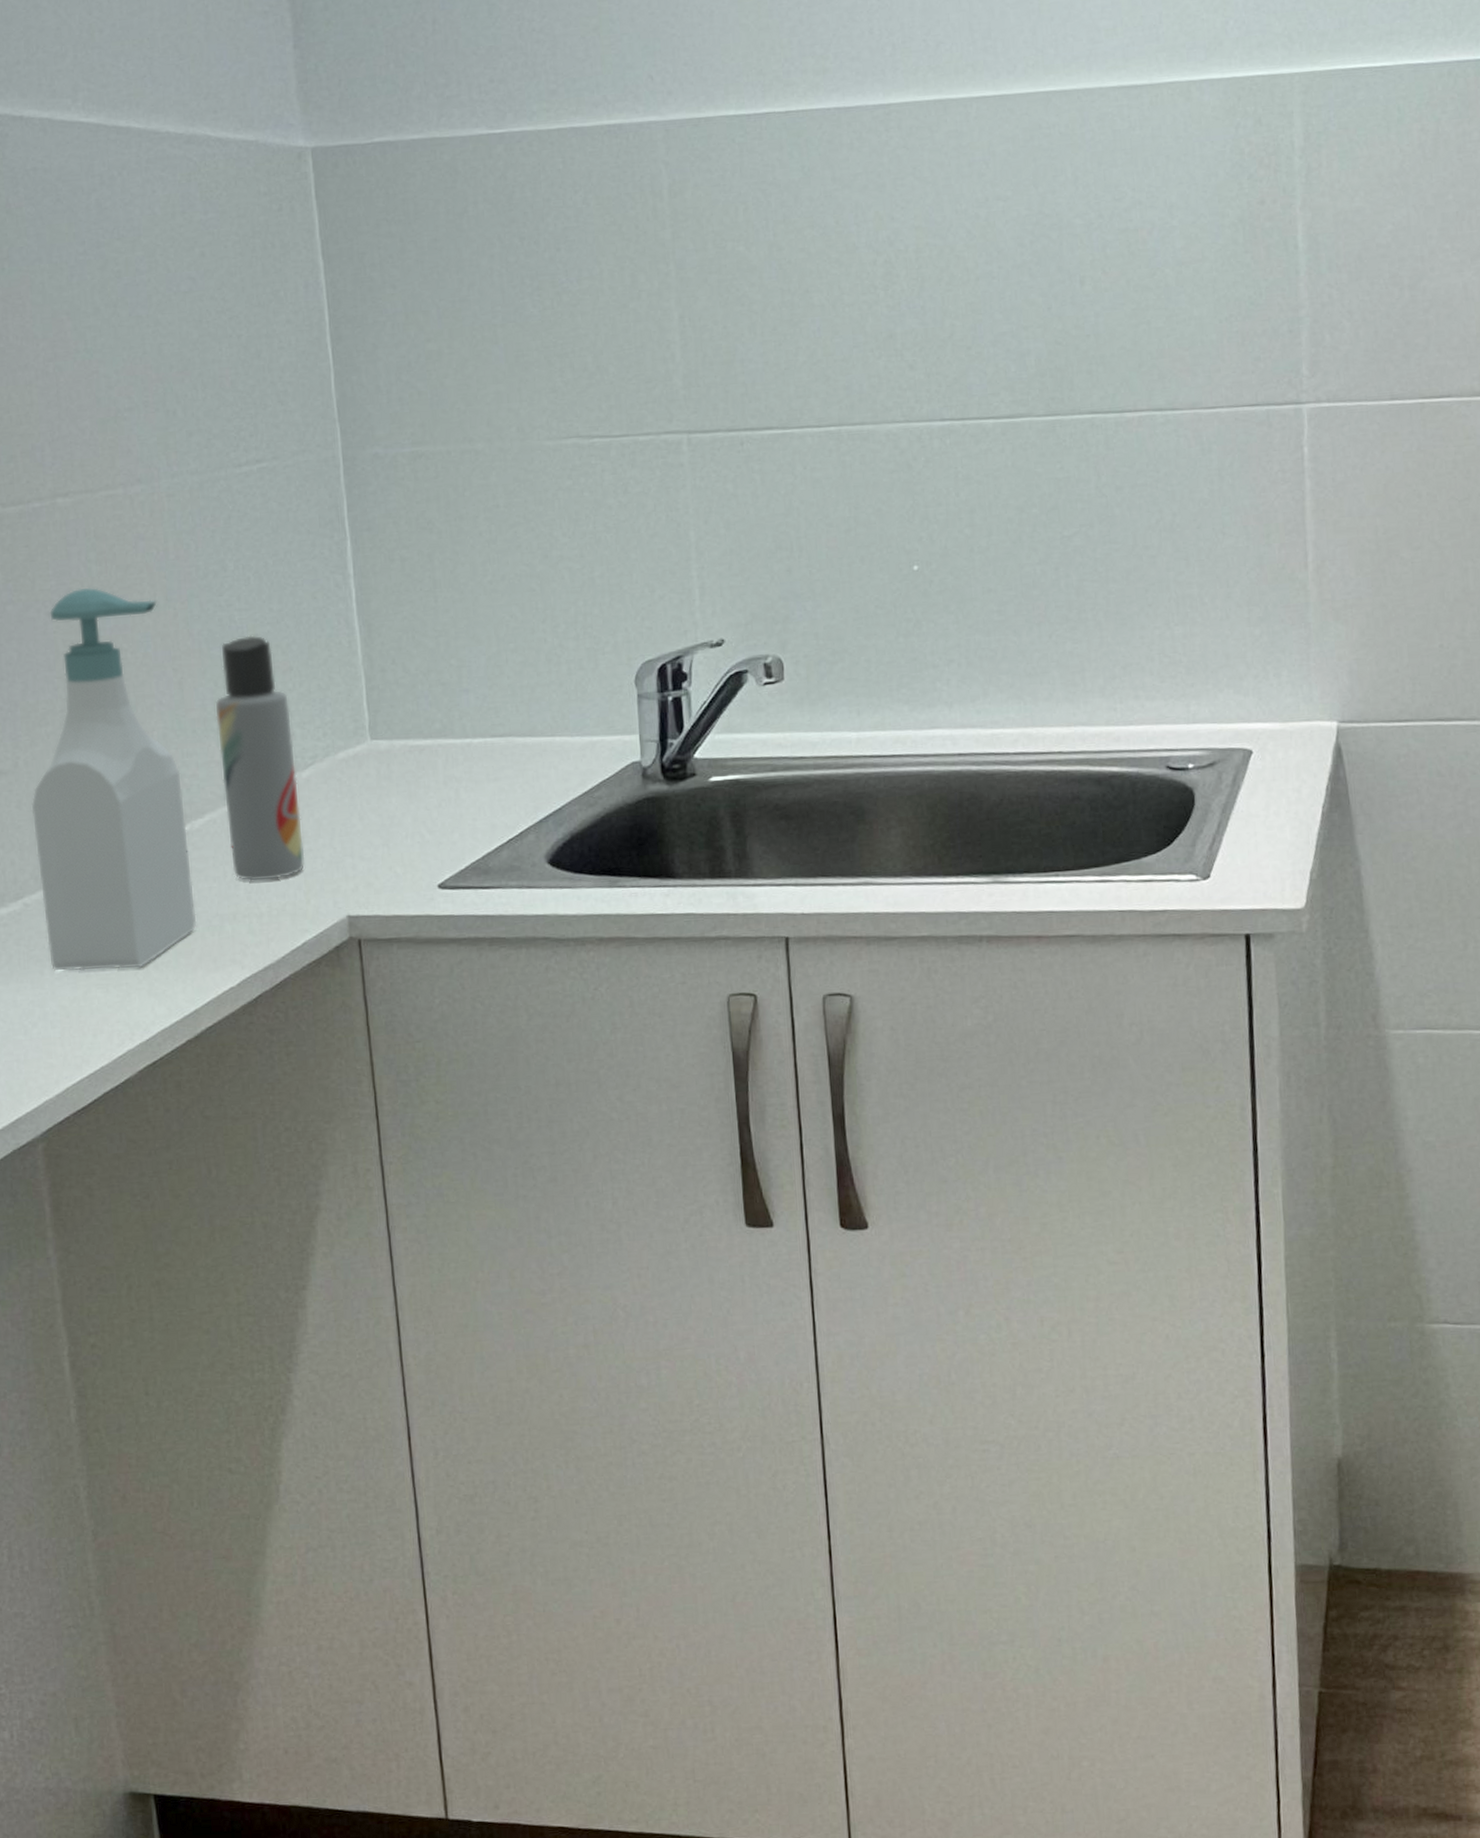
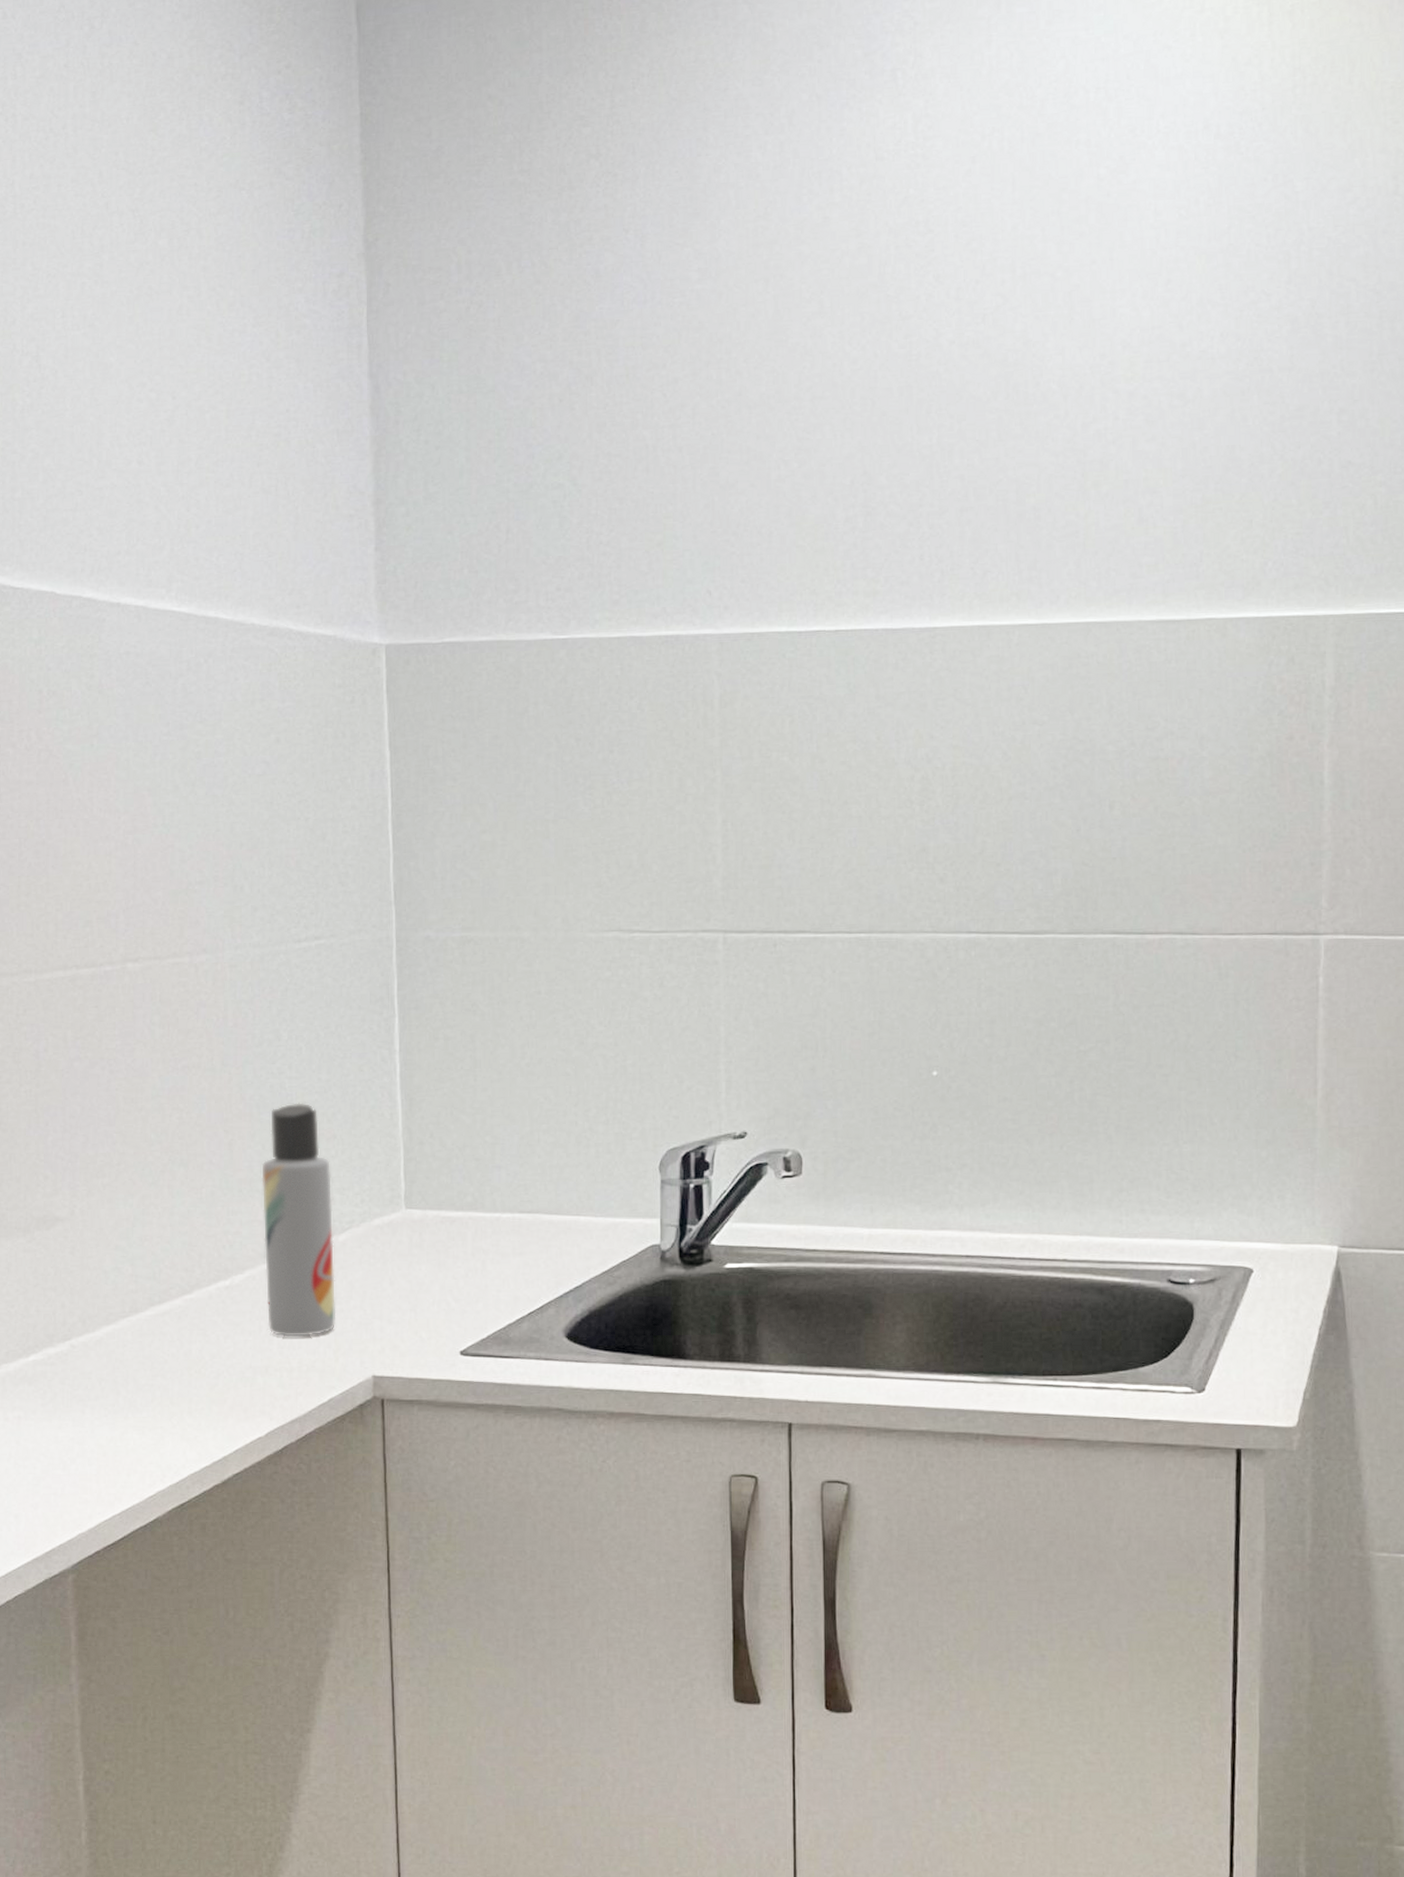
soap bottle: present [31,587,197,971] -> none [84,1048,231,1413]

